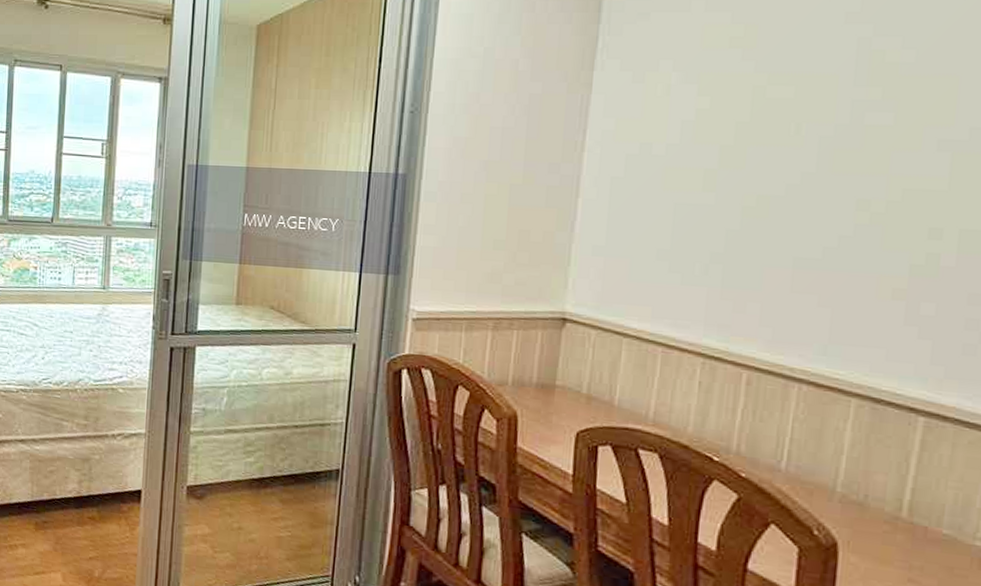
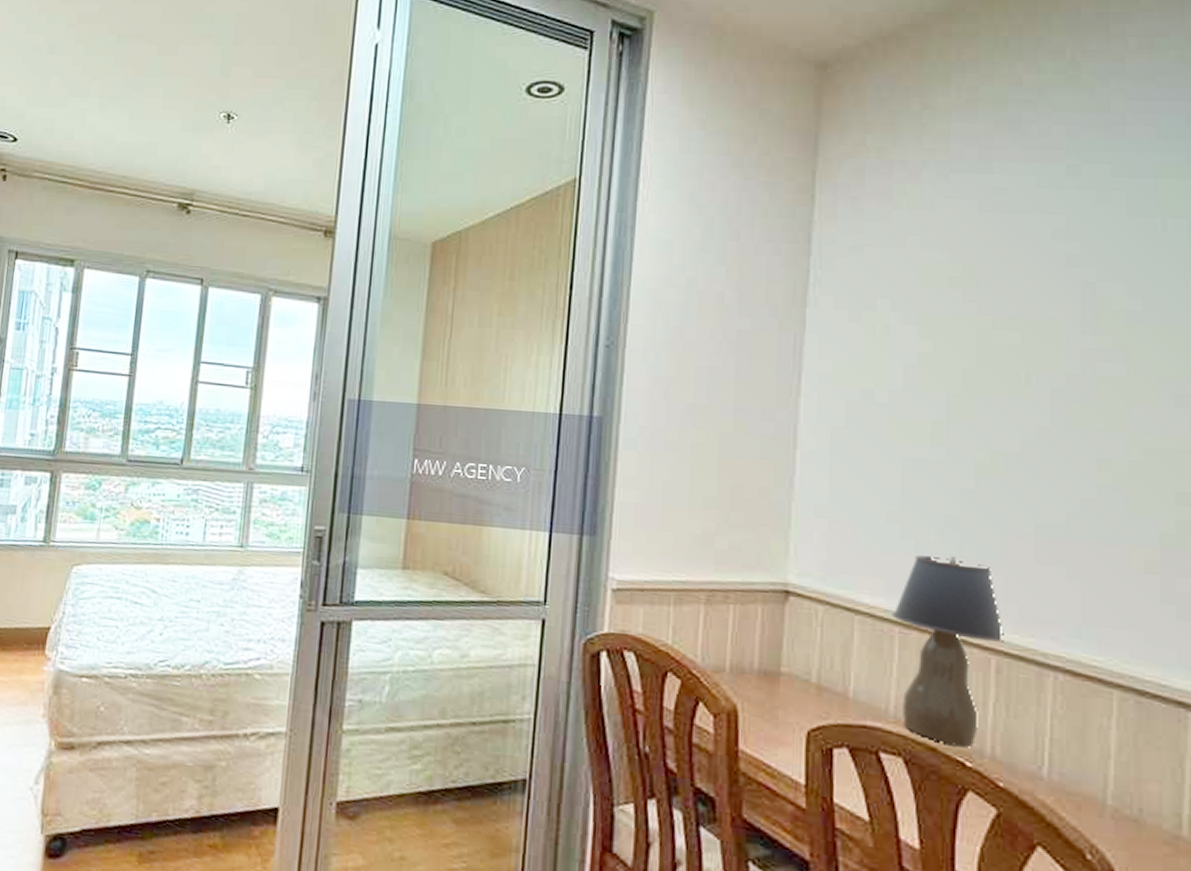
table lamp: none [656,287,756,446] -> present [891,555,1004,748]

